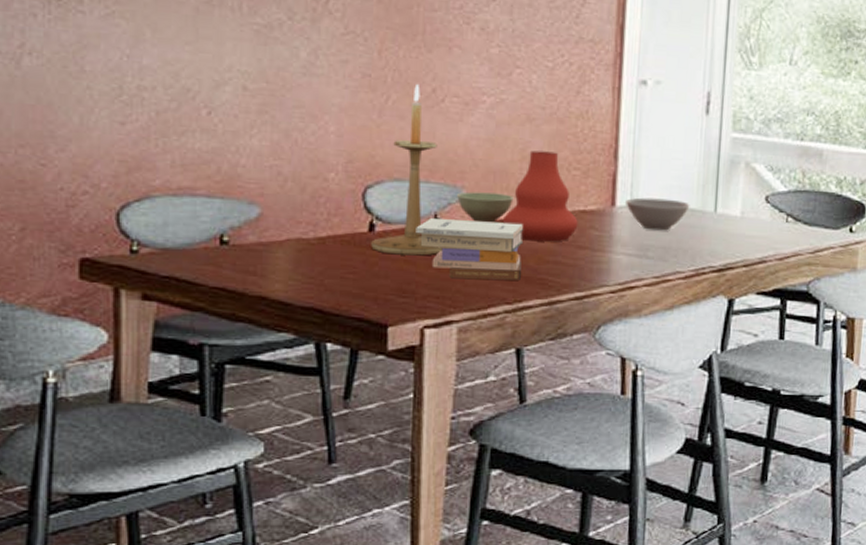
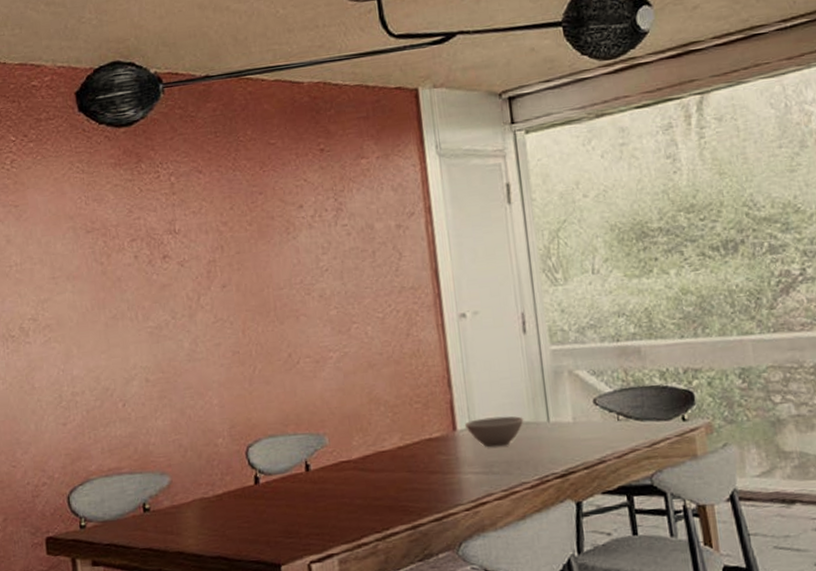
candlestick: present [370,84,443,256] -> none [257,353,316,502]
books: present [415,218,524,280] -> none [291,458,385,516]
bowl: present [457,191,514,223] -> none [321,434,368,463]
vase: present [503,150,578,242] -> none [362,390,427,473]

